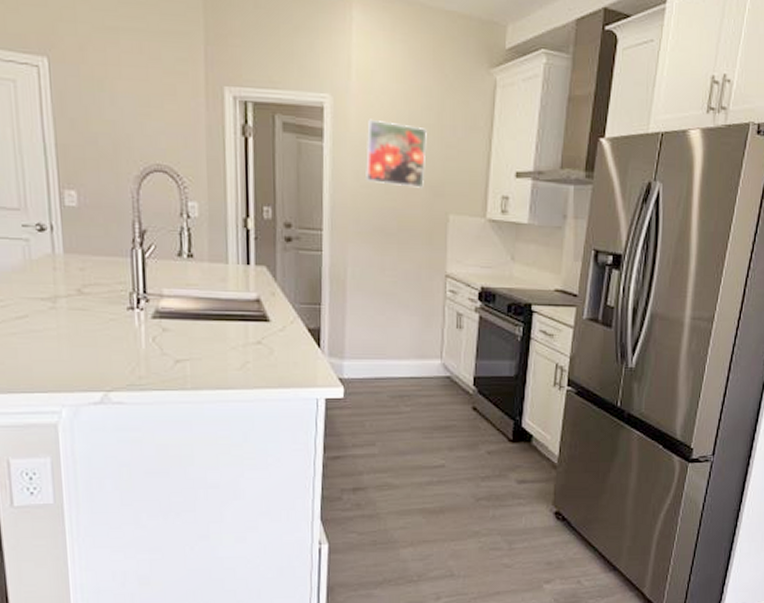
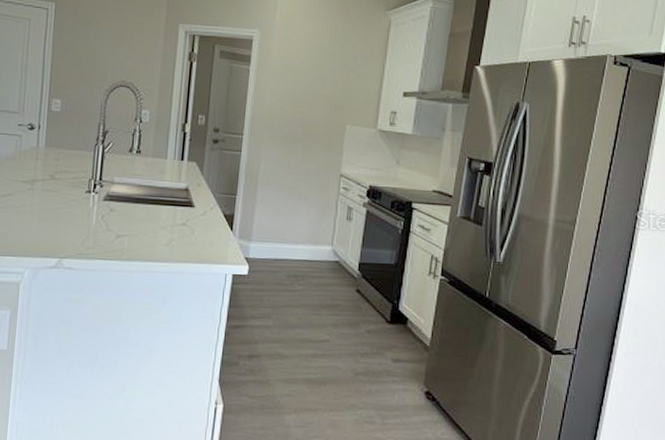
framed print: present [364,119,427,188] -> none [280,49,332,103]

